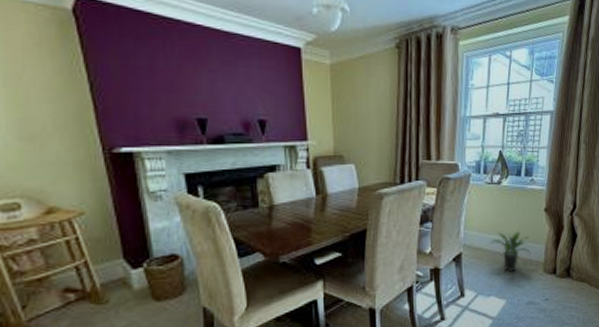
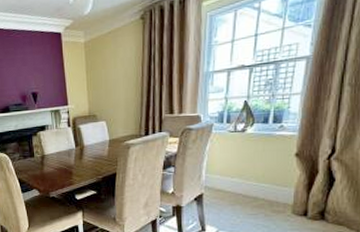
potted plant: present [490,231,531,274] -> none [232,175,278,214]

